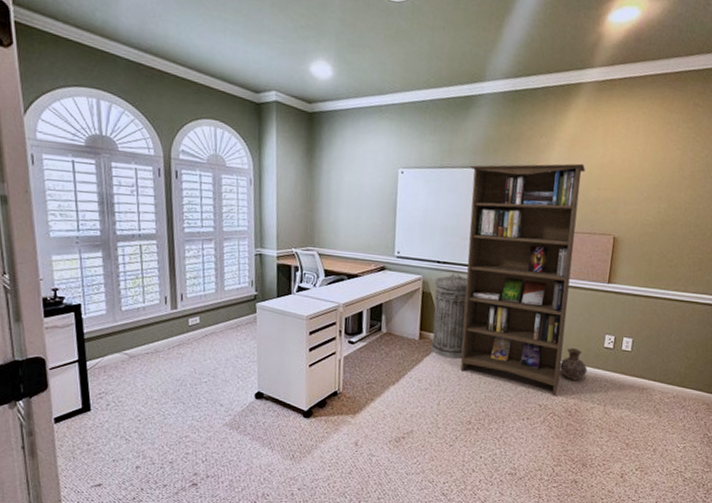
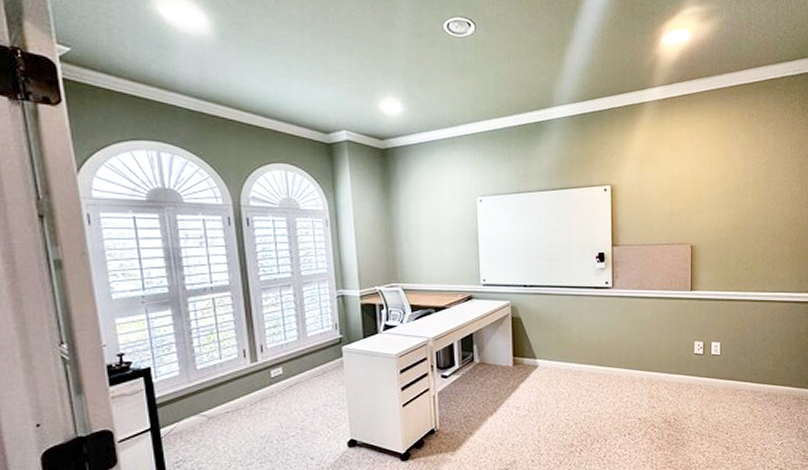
trash can: present [431,272,468,359] -> none [523,294,559,382]
bookcase: present [460,163,585,395] -> none [546,178,657,407]
ceramic jug: present [560,348,588,381] -> none [655,358,681,390]

